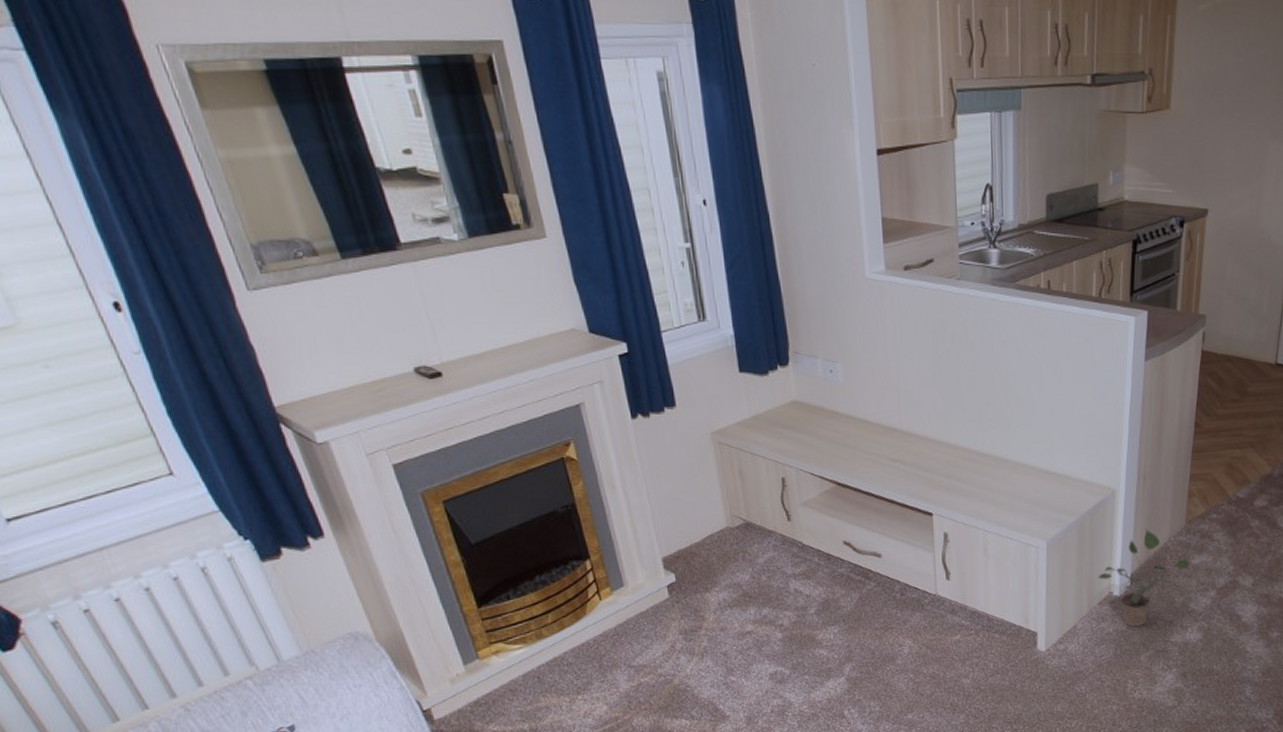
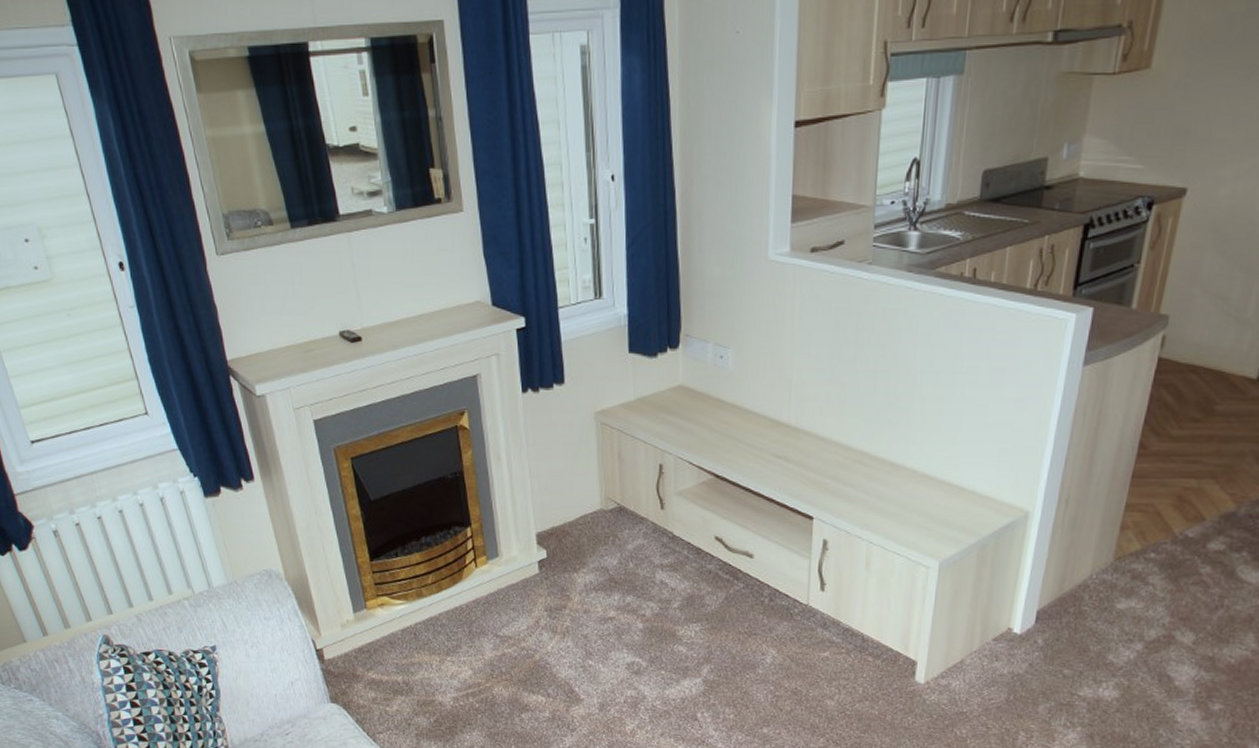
potted plant: present [1098,529,1190,628] -> none [996,561,1113,673]

